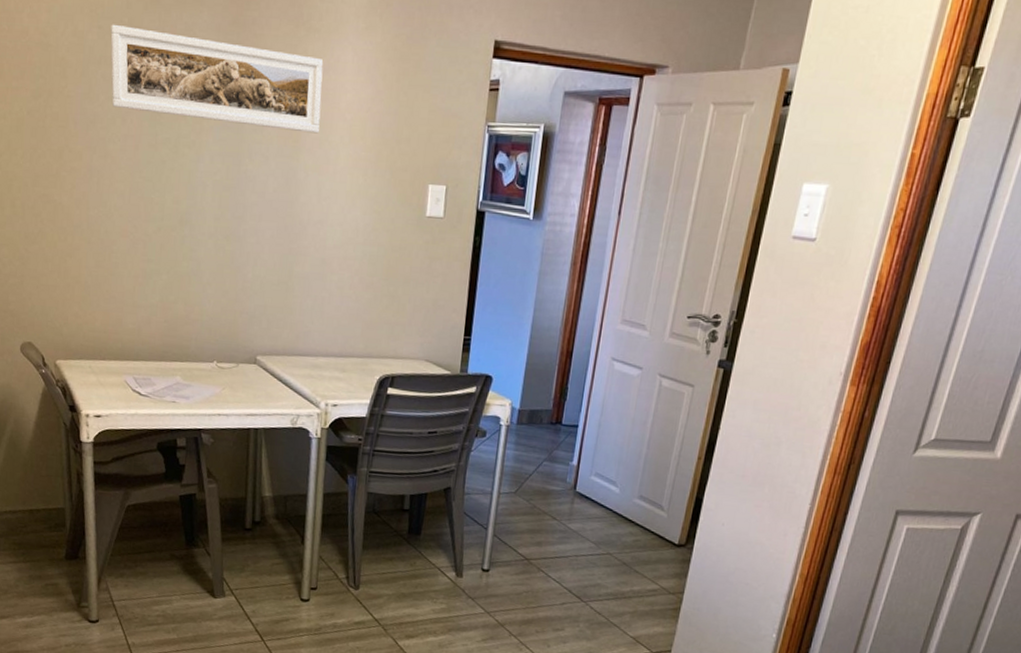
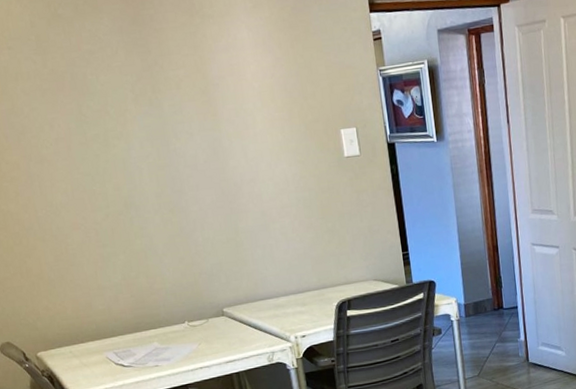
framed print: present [110,24,324,134] -> none [20,39,233,117]

